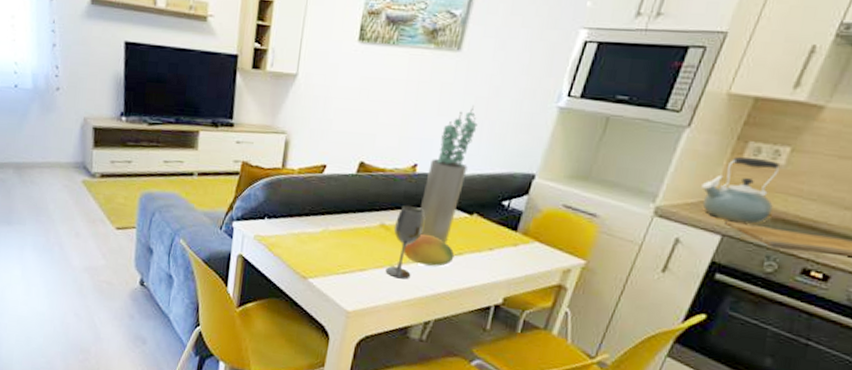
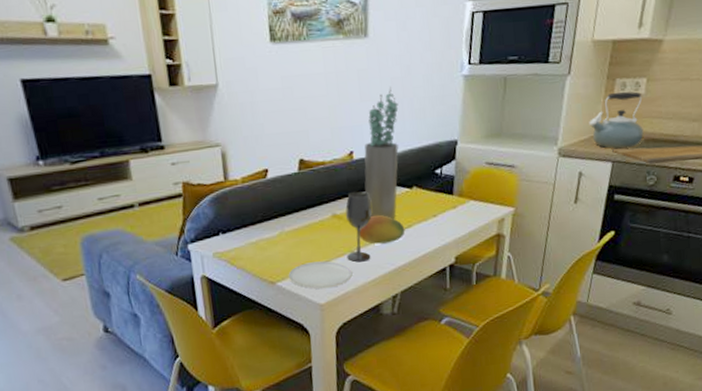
plate: none [321,266,388,298] -> present [288,260,353,289]

